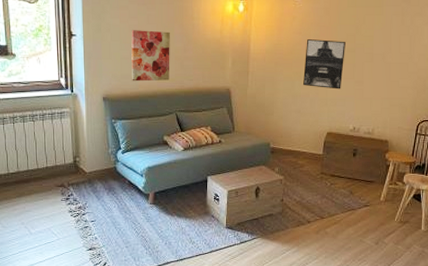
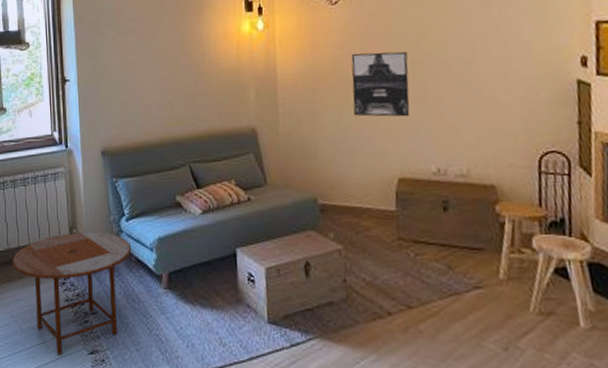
side table: none [21,161,126,251] -> present [11,232,132,354]
wall art: present [131,30,170,82] -> none [130,64,179,129]

